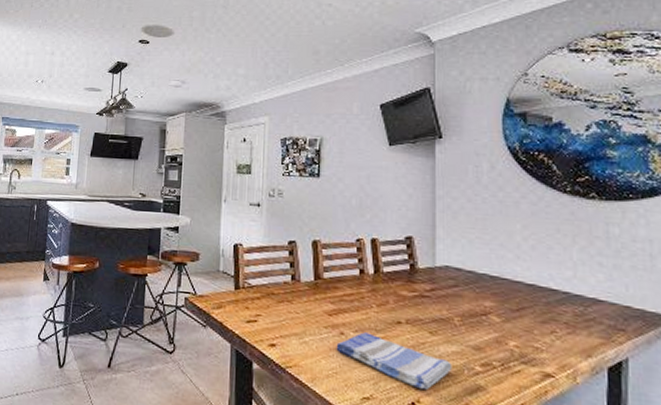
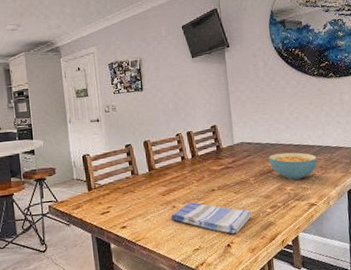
cereal bowl: none [485,290,561,334] -> present [268,152,317,180]

